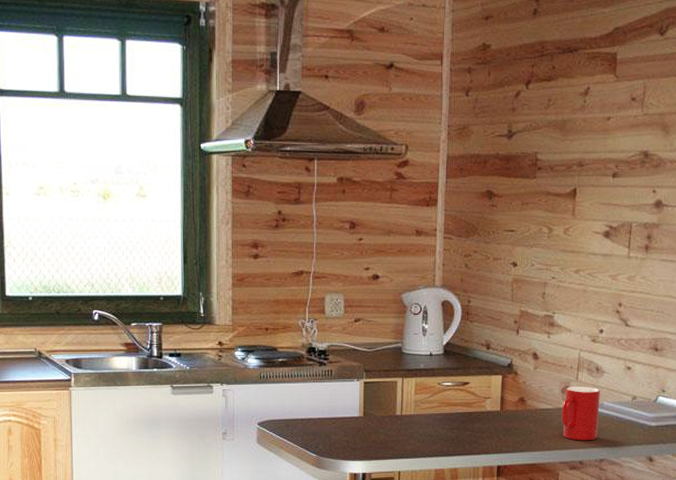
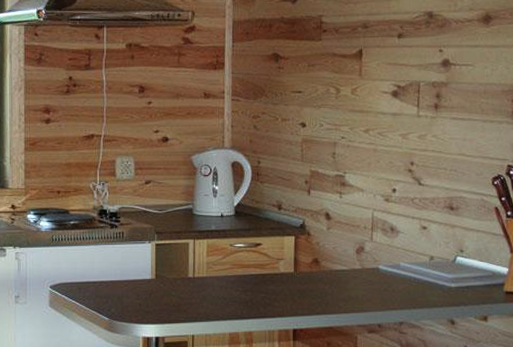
cup: present [561,386,600,441] -> none [357,247,397,303]

